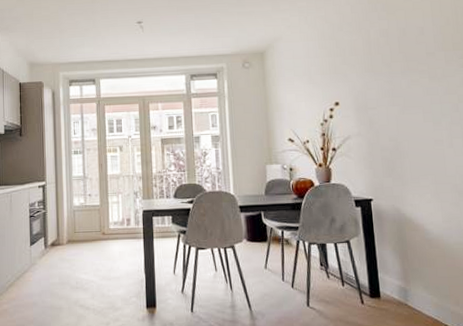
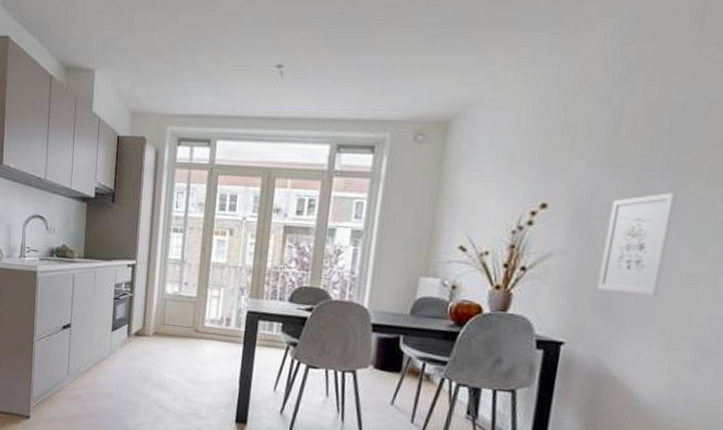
wall art: none [378,87,421,158] -> present [596,193,677,296]

